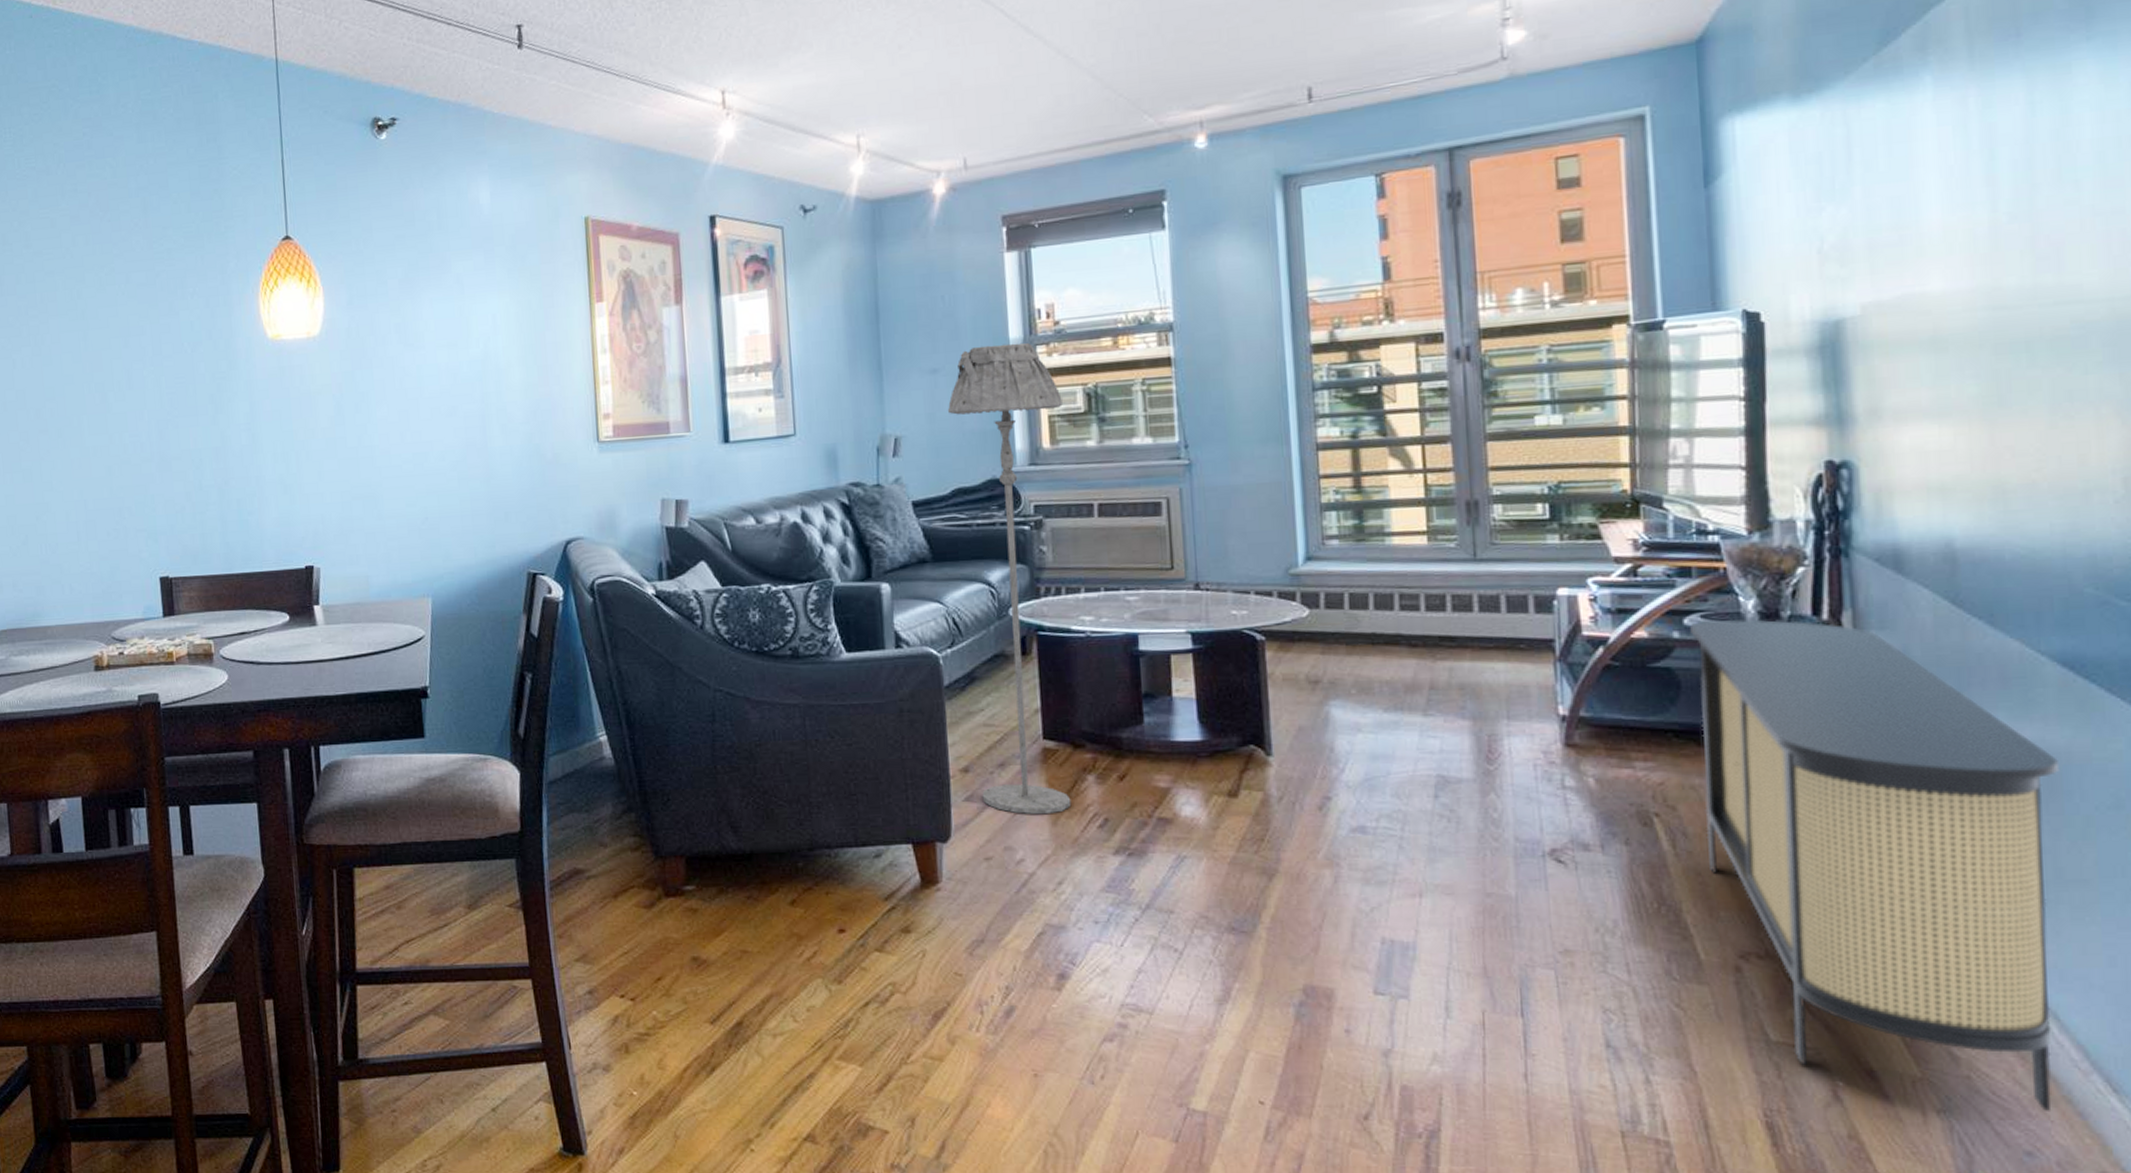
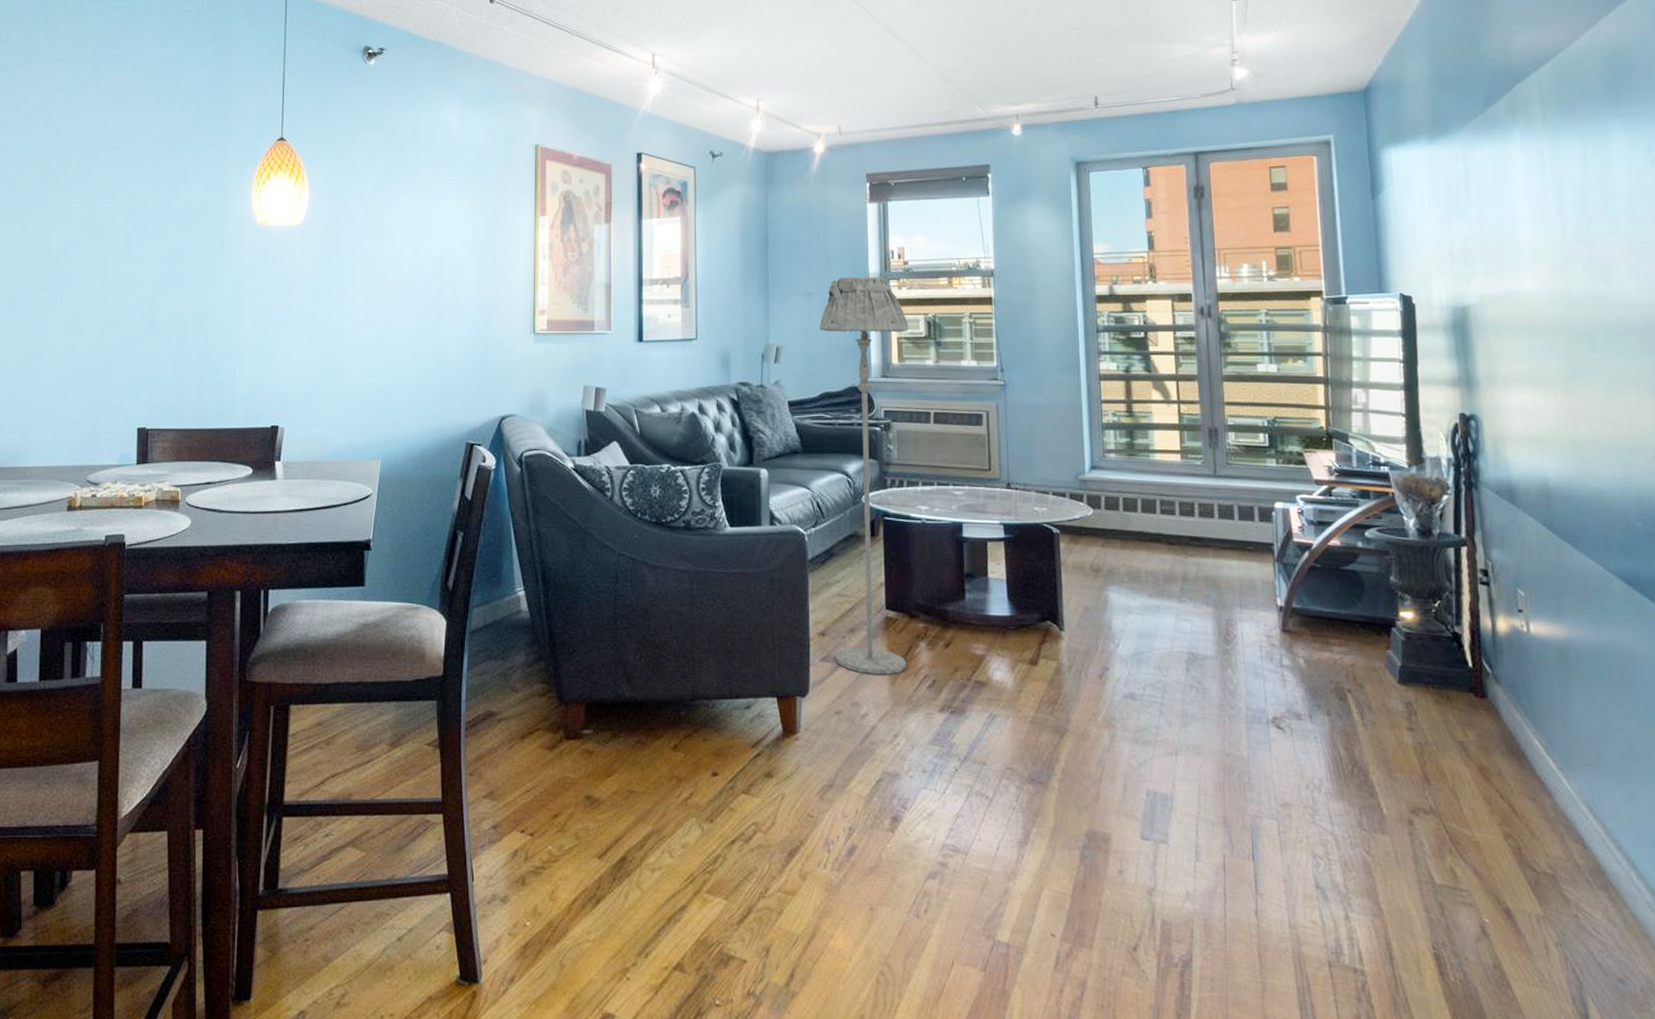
credenza: present [1690,619,2059,1113] -> none [1370,534,1635,946]

